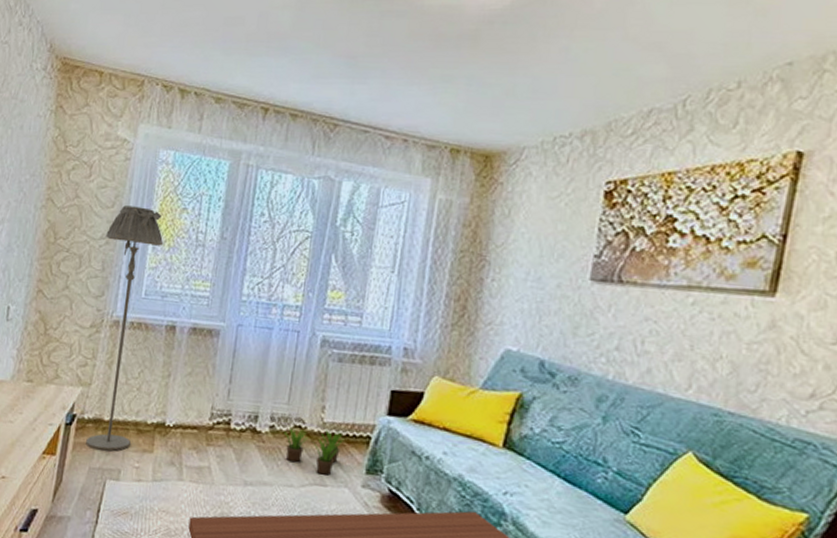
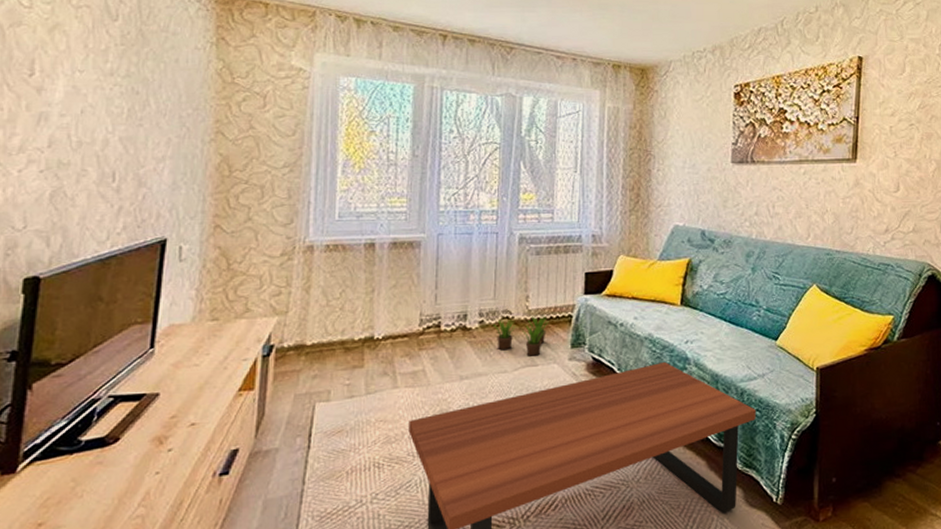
floor lamp: present [86,205,164,452] -> none [288,133,354,377]

